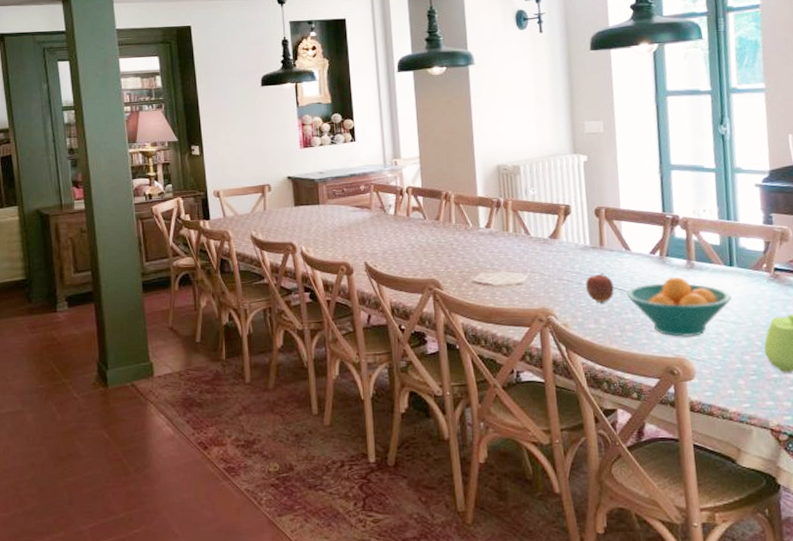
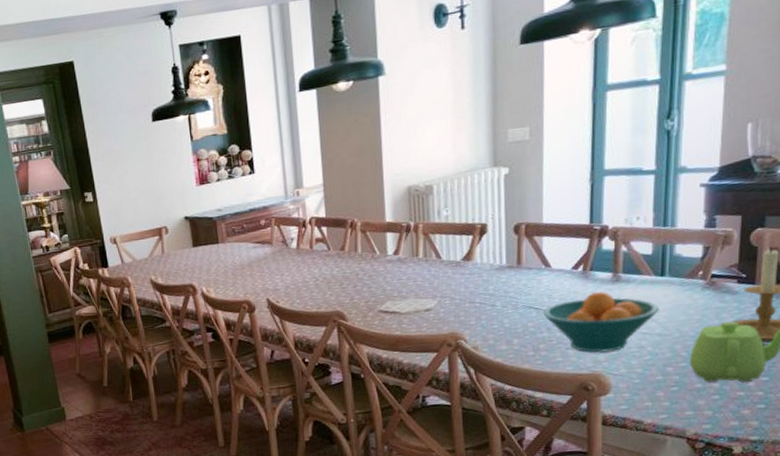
apple: present [586,273,614,302] -> none [499,293,530,323]

